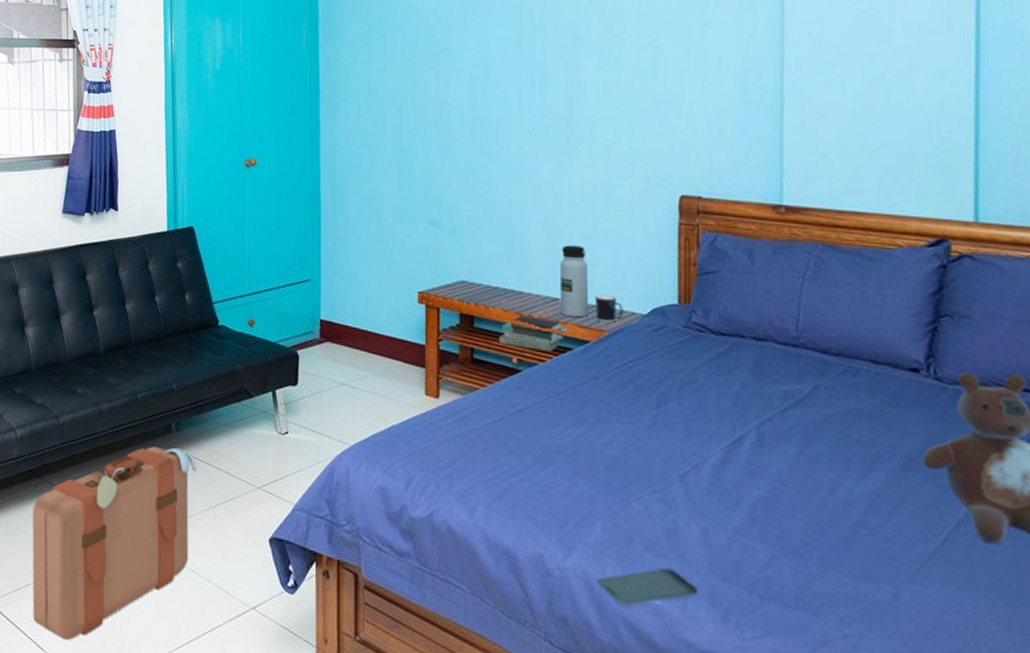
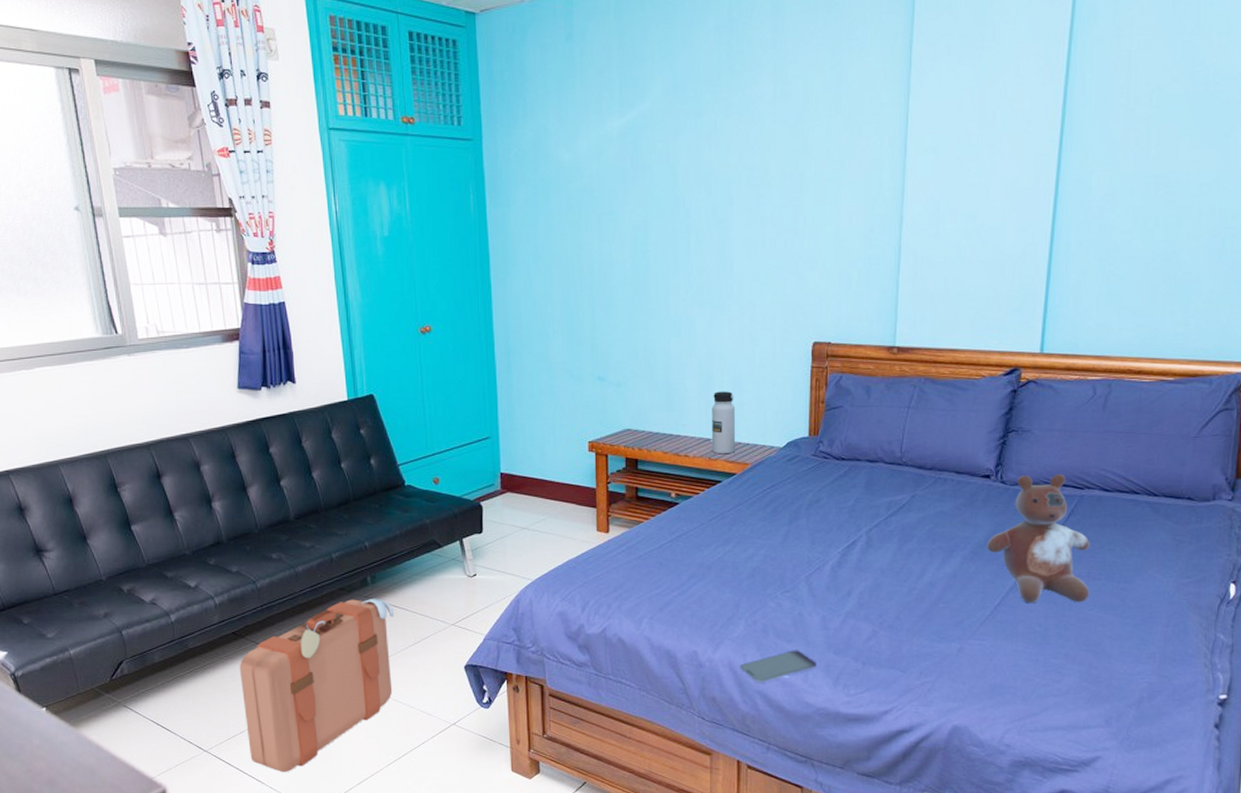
books: present [499,315,568,351] -> none [660,455,718,485]
mug: present [594,295,623,323] -> none [740,433,764,457]

